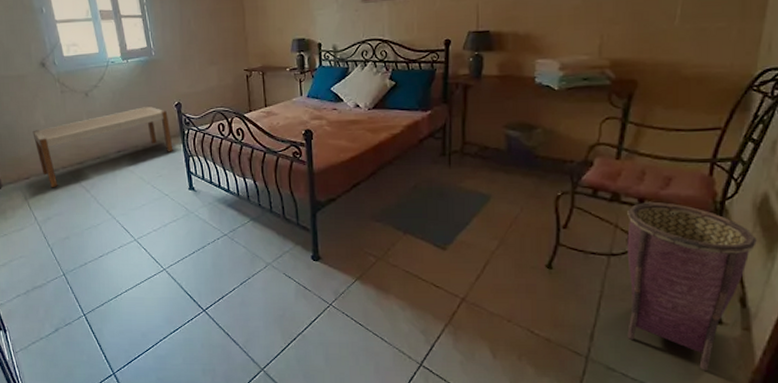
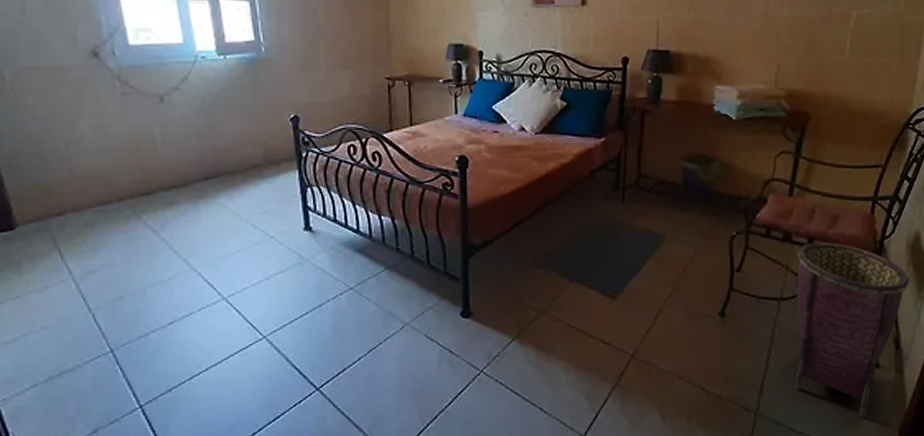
bench: present [32,105,173,188] -> none [72,118,285,229]

